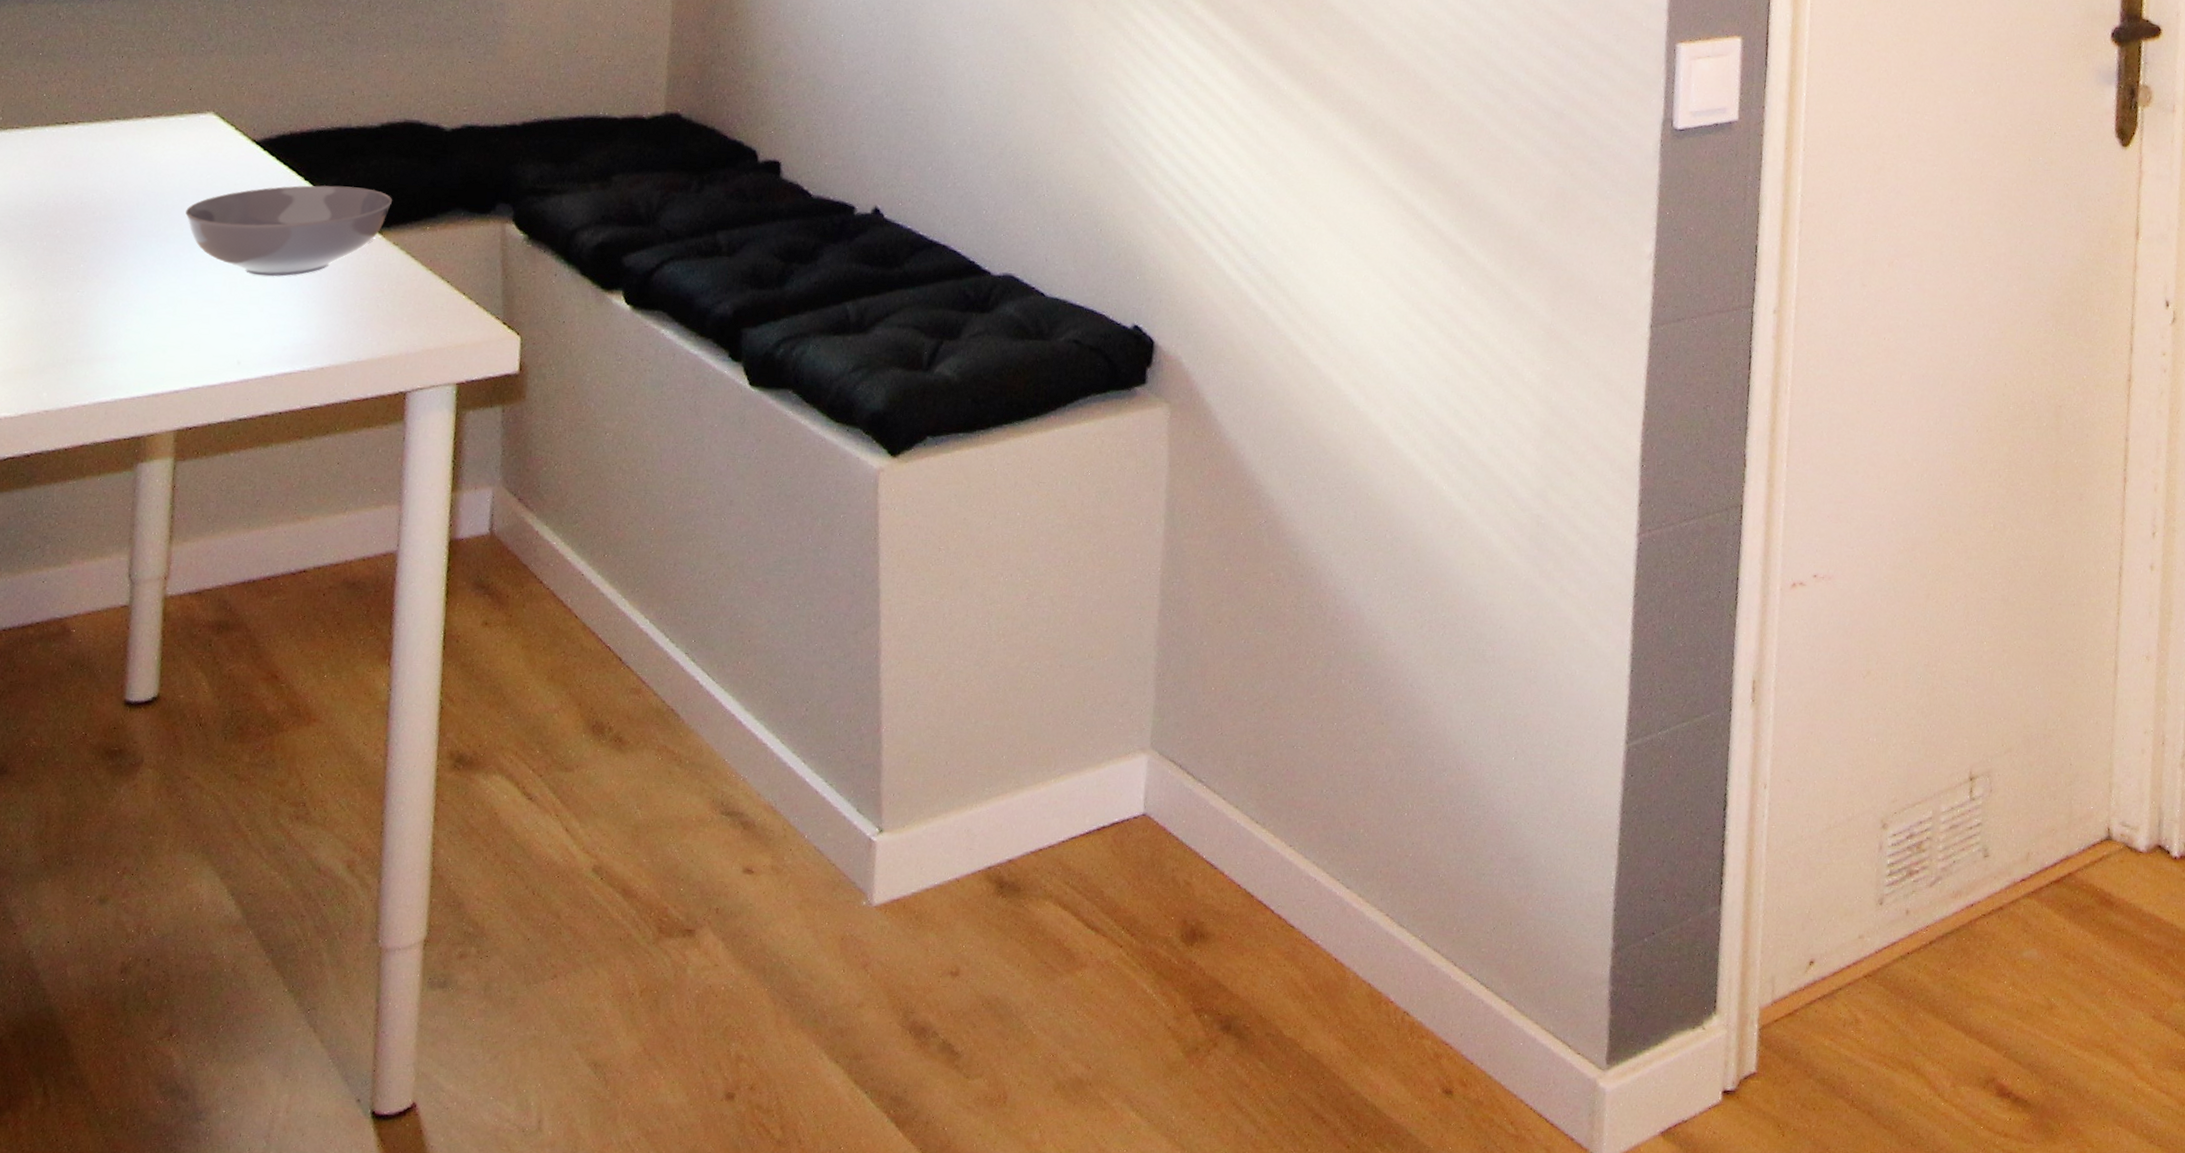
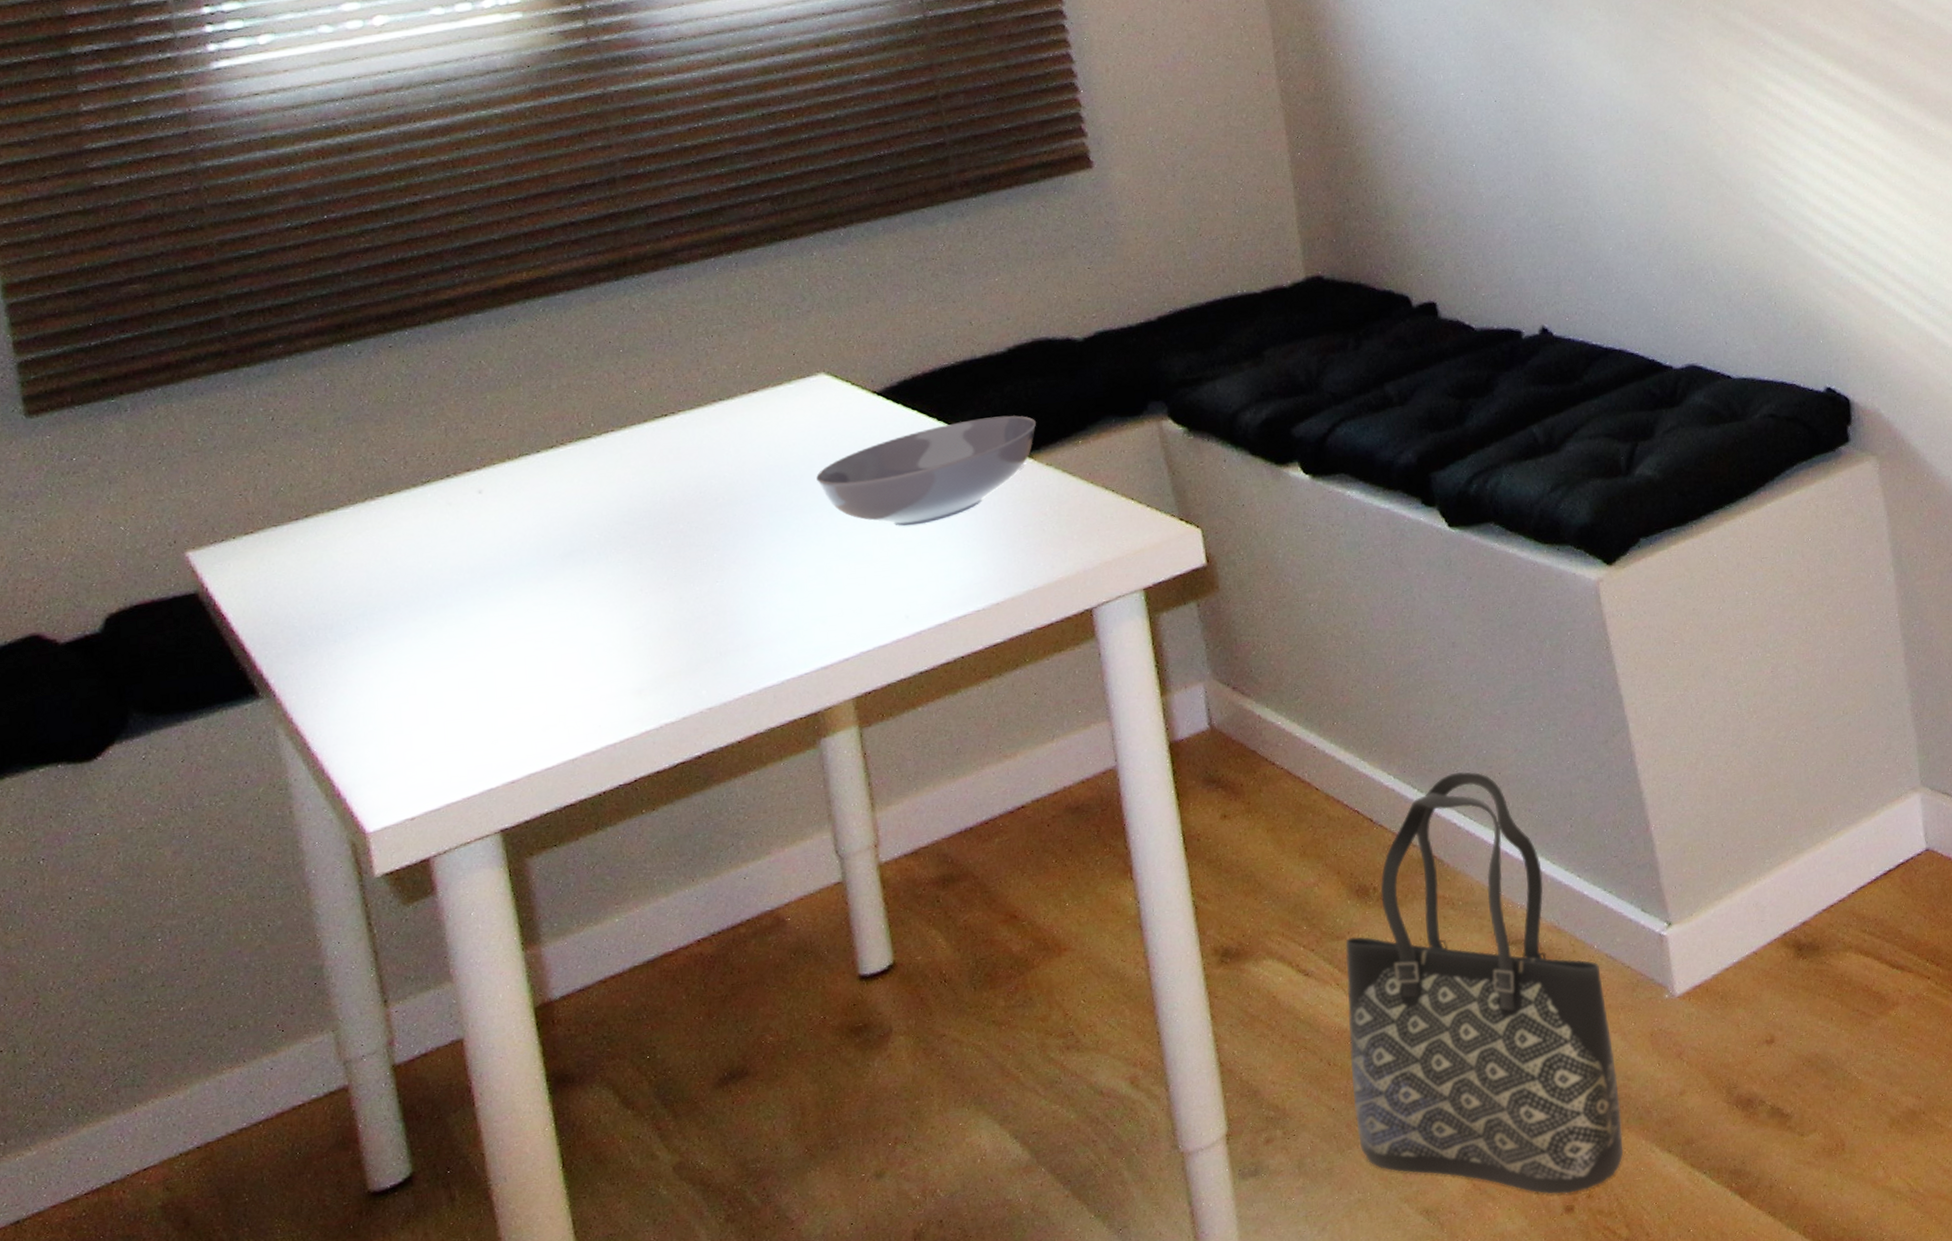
tote bag: none [546,631,806,1081] -> present [1345,772,1623,1195]

